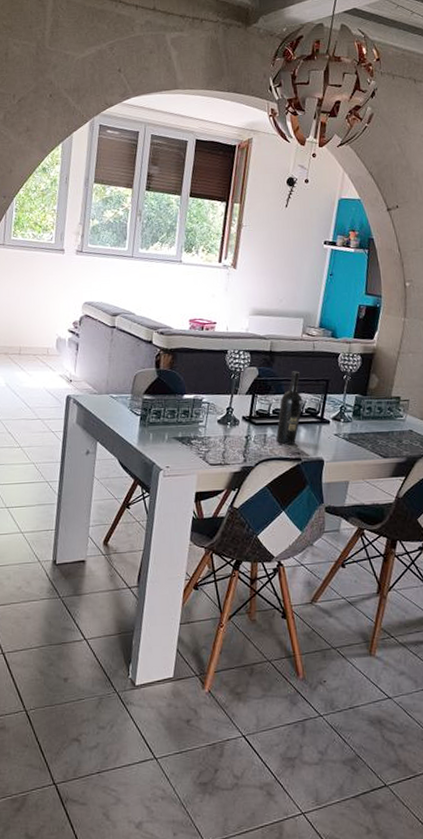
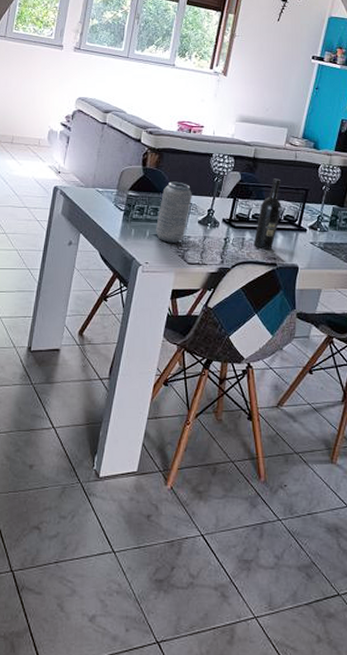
vase: none [174,381,210,445] -> present [156,181,192,243]

